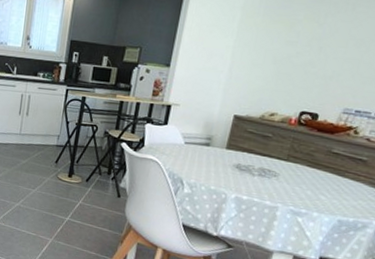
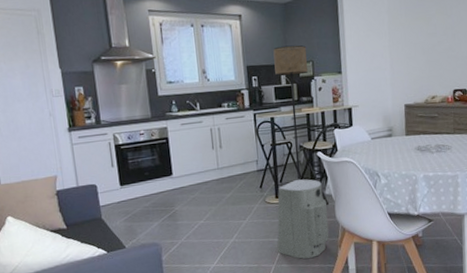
air purifier: none [58,164,120,245] -> present [277,179,329,259]
floor lamp: none [95,26,138,167] -> present [273,45,308,181]

